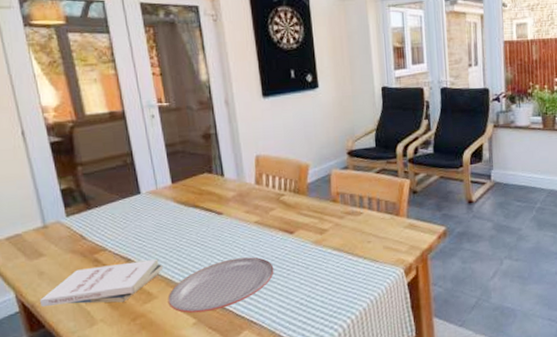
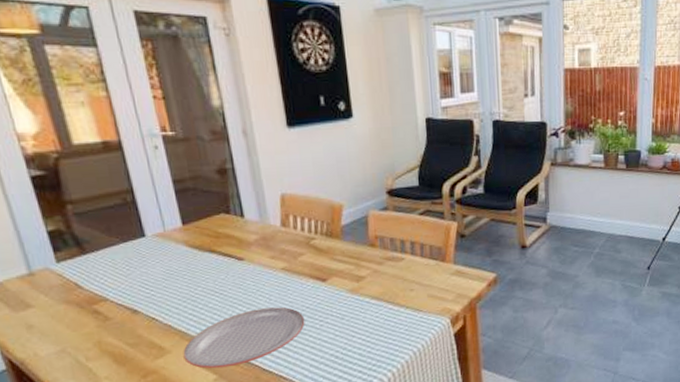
books: present [40,258,164,308] -> none [31,309,177,365]

